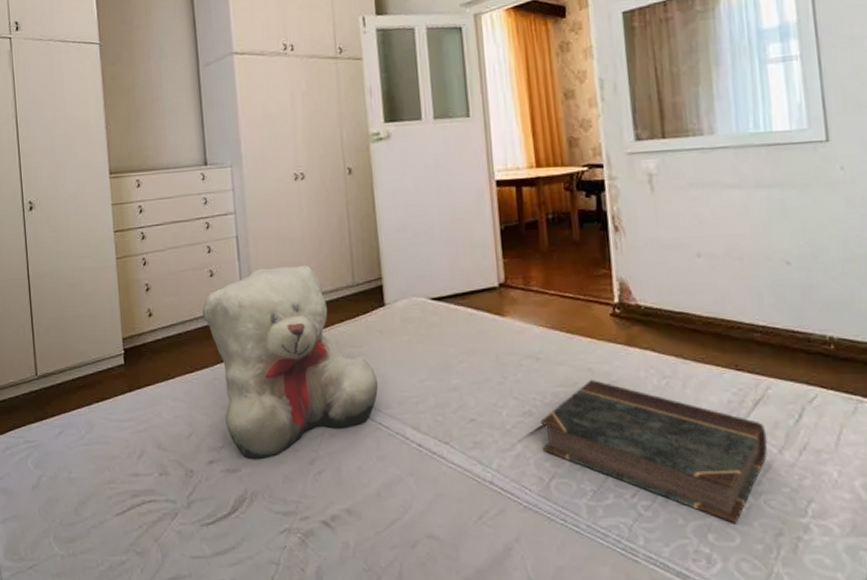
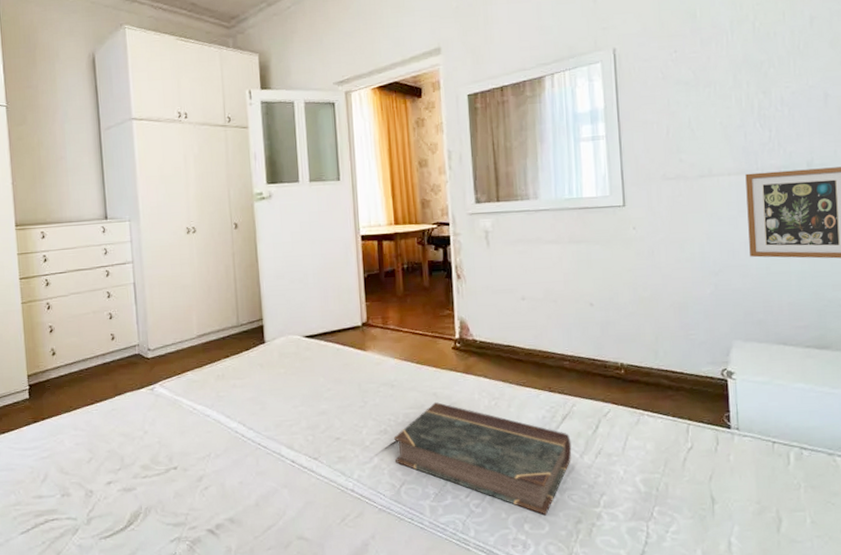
teddy bear: present [202,265,379,459] -> none [102,308,259,479]

